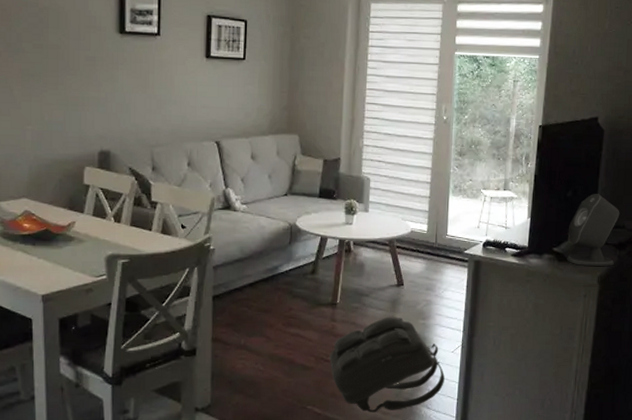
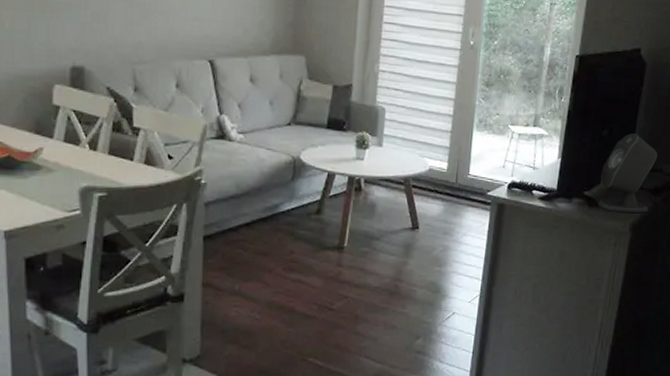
backpack: present [329,317,445,413] -> none [334,263,460,366]

